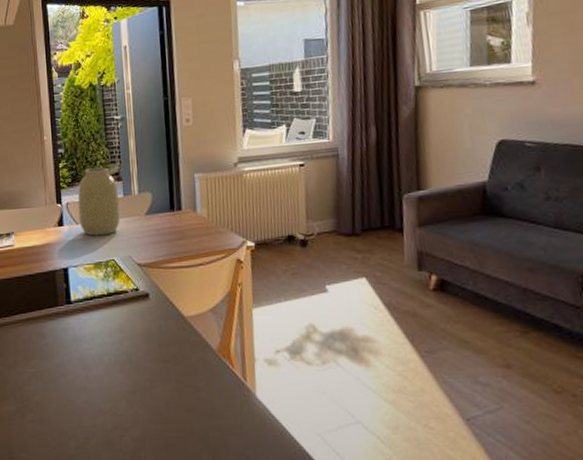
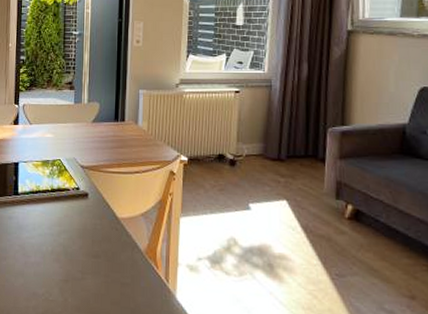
vase: present [77,167,121,236] -> none [32,76,71,137]

